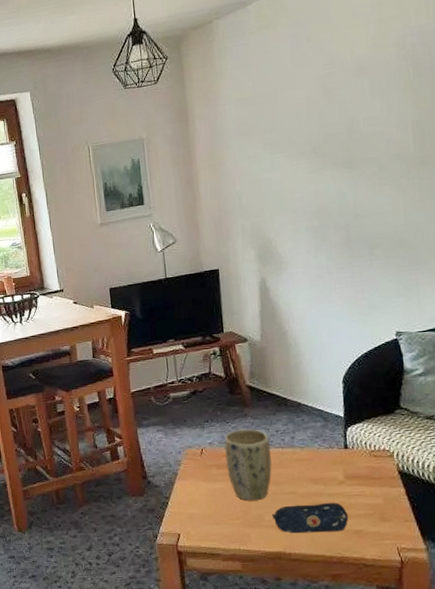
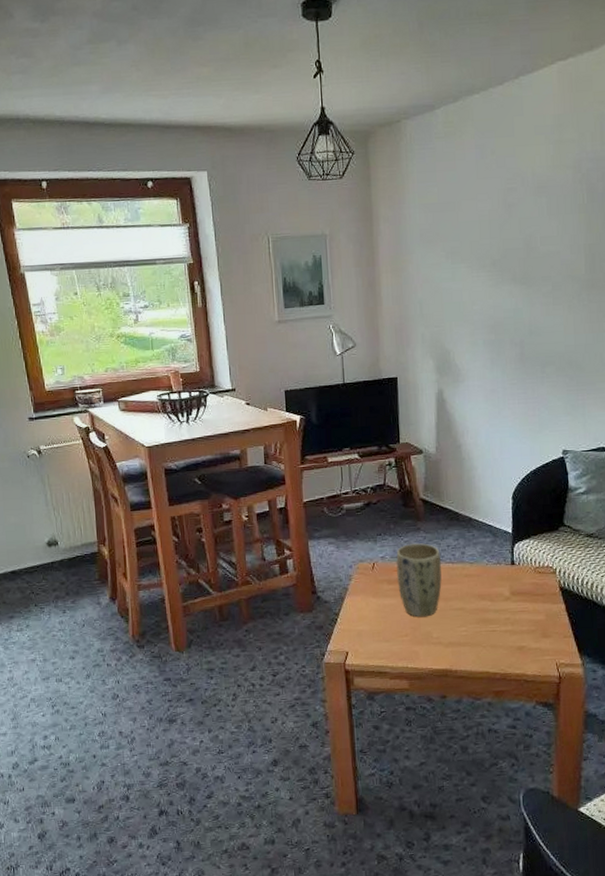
pencil case: present [272,502,349,534] -> none [441,618,513,650]

